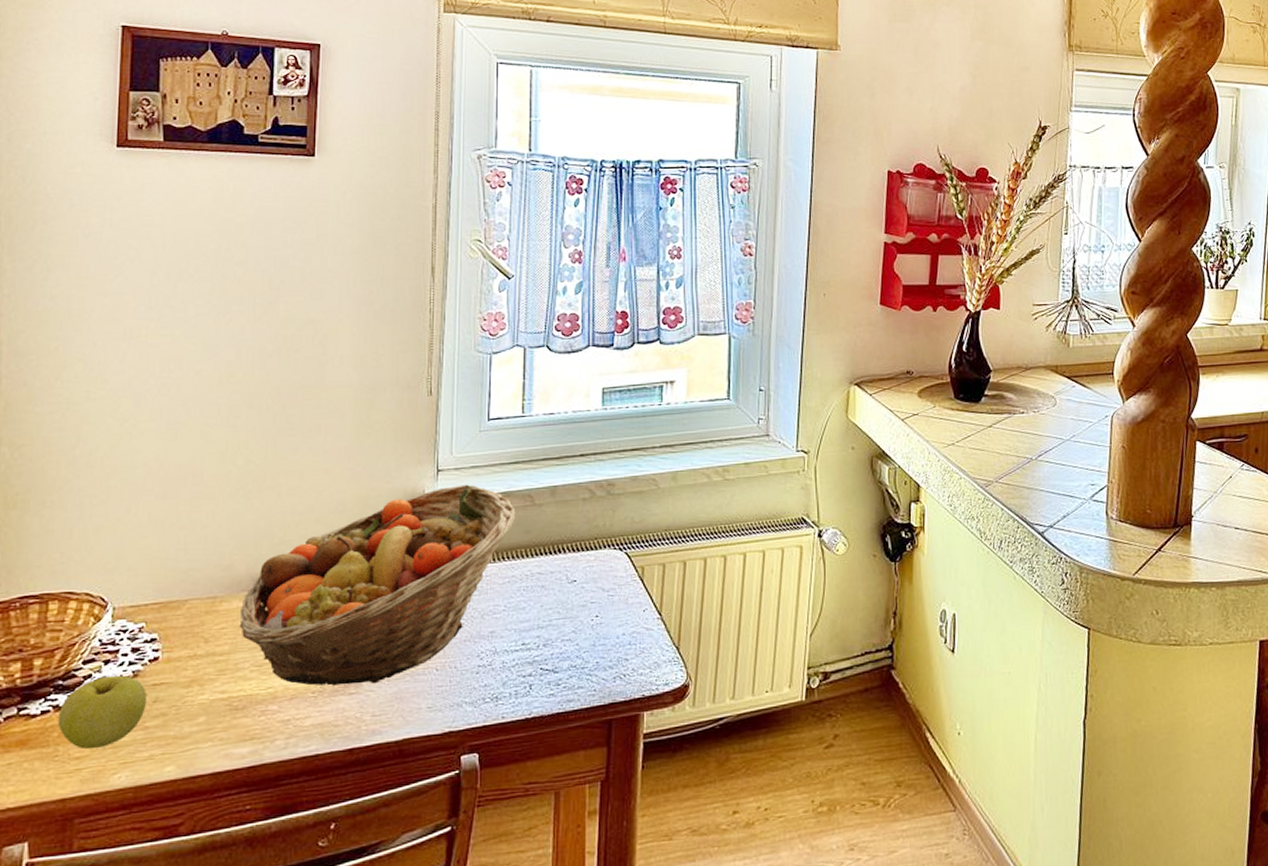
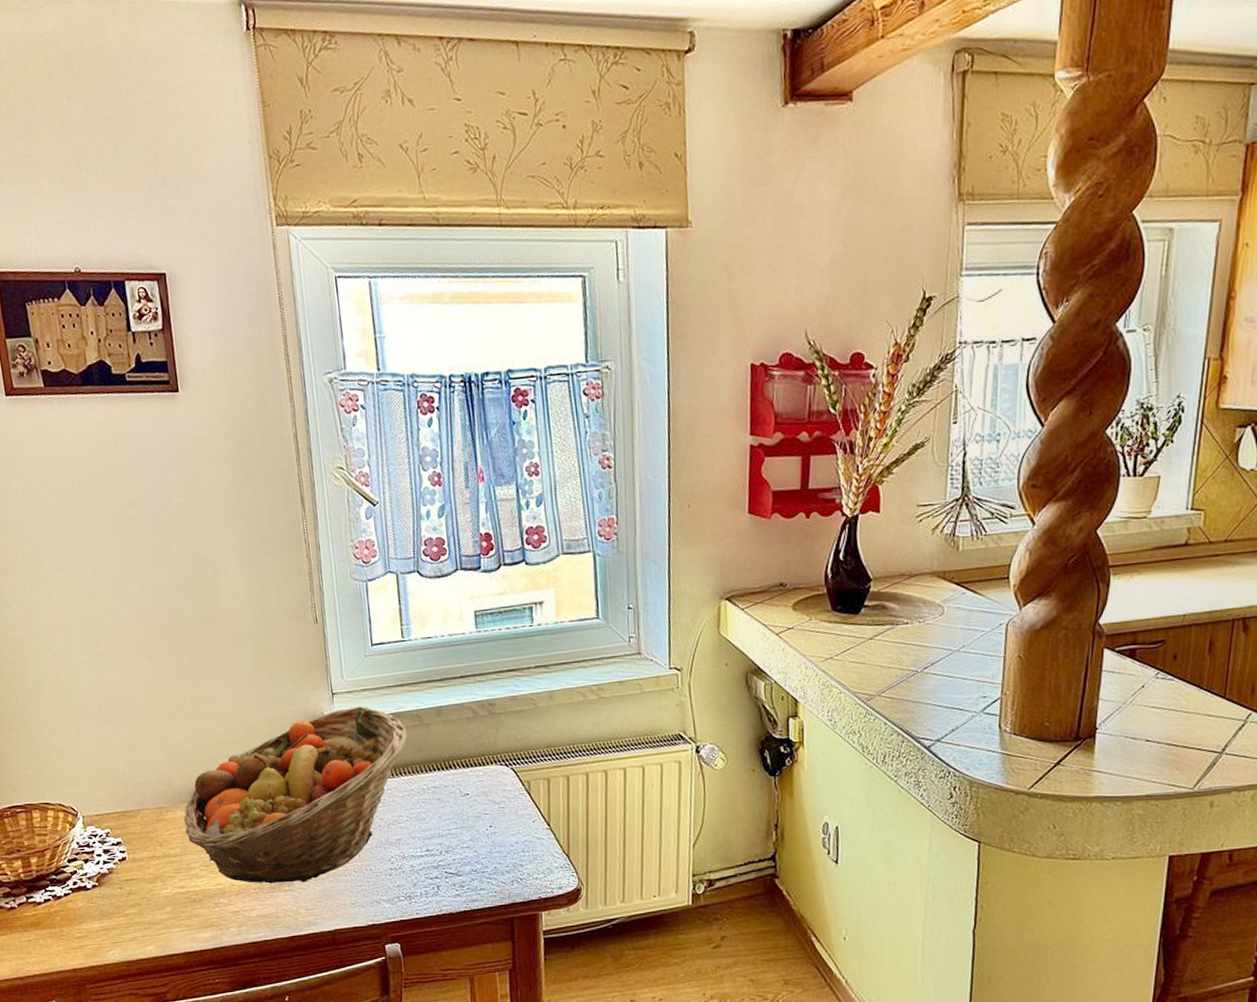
apple: present [57,675,146,749] -> none [57,872,124,931]

